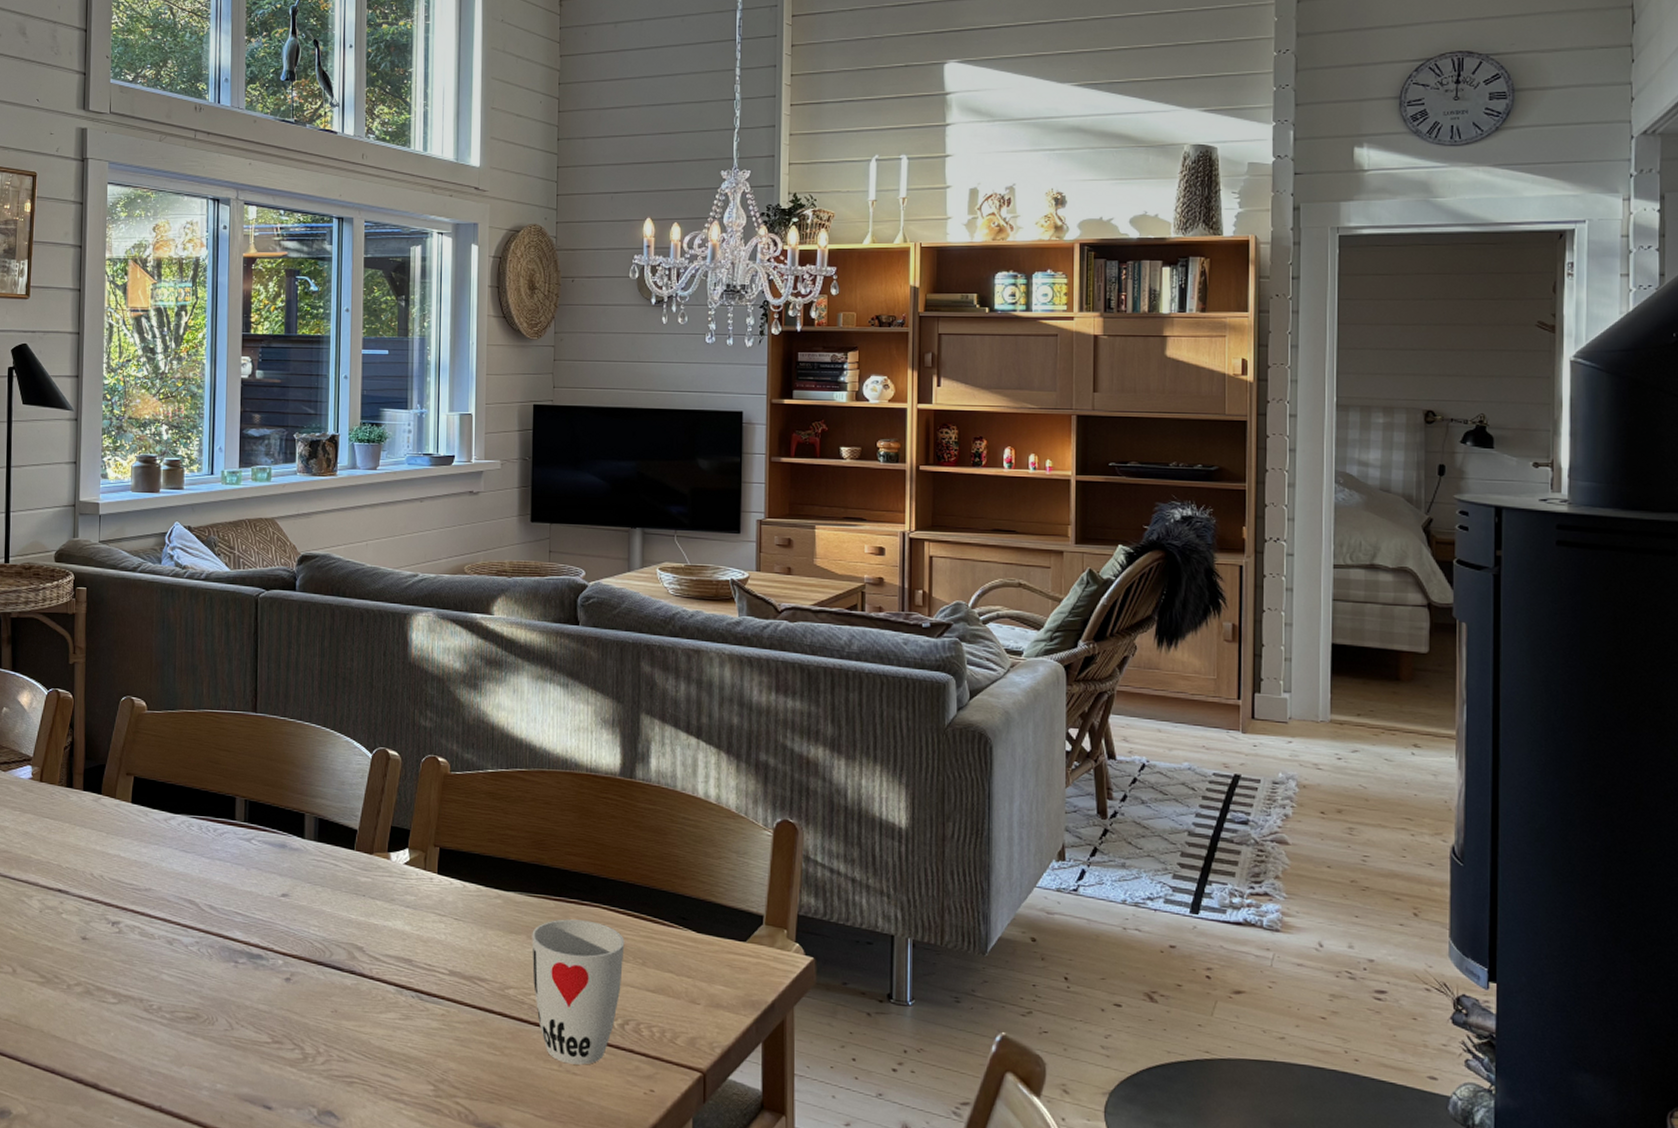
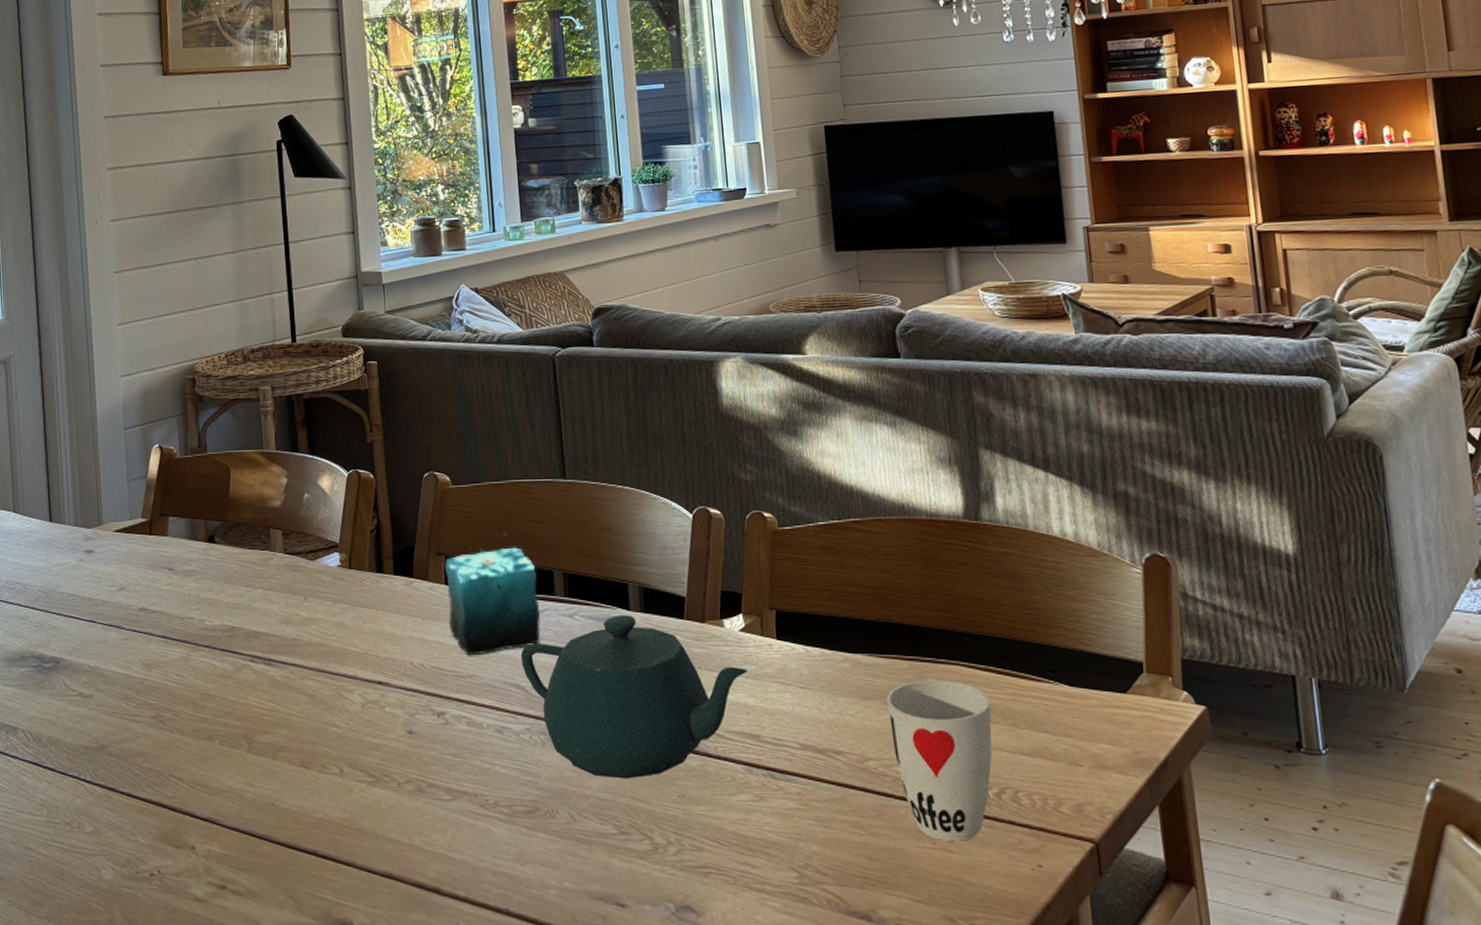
candle: none [132,772,220,871] -> present [445,547,541,656]
teapot: none [197,842,409,993] -> present [521,615,749,779]

